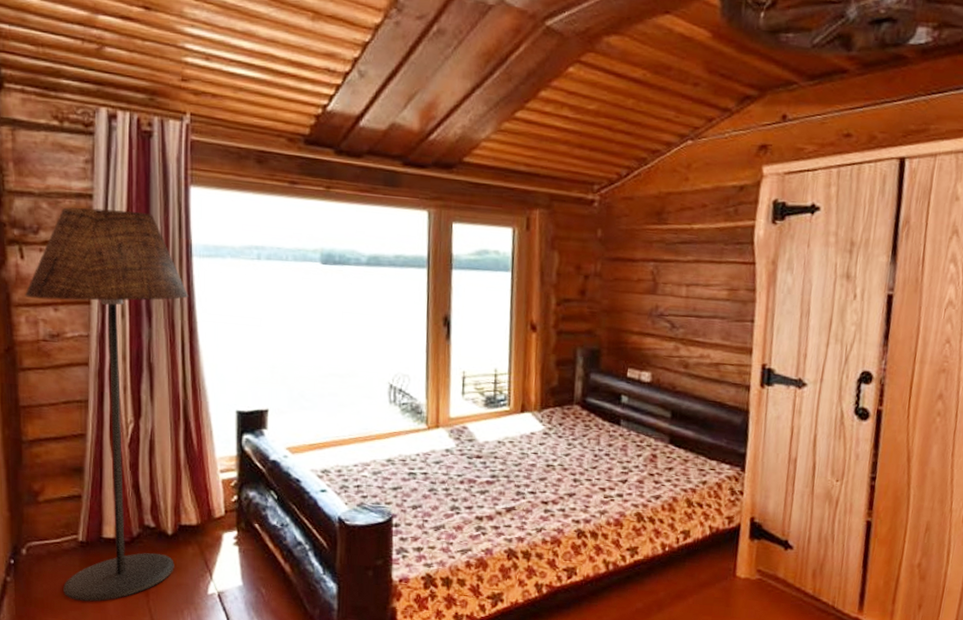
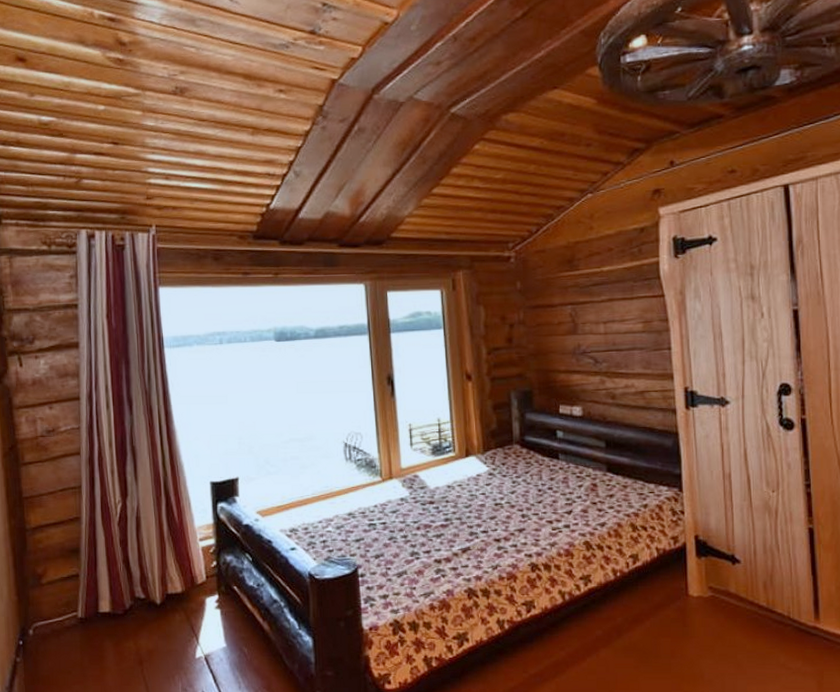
floor lamp: present [25,207,189,602] -> none [24,315,164,675]

